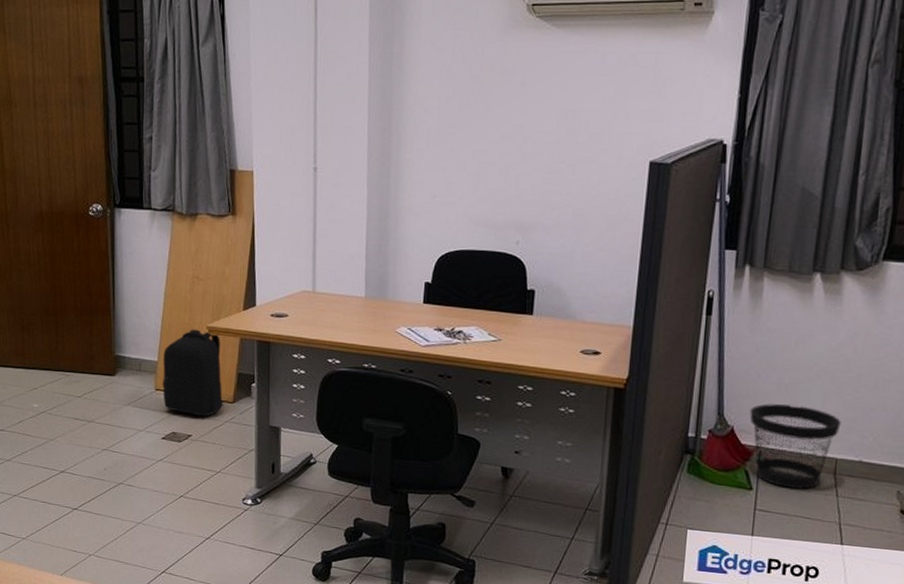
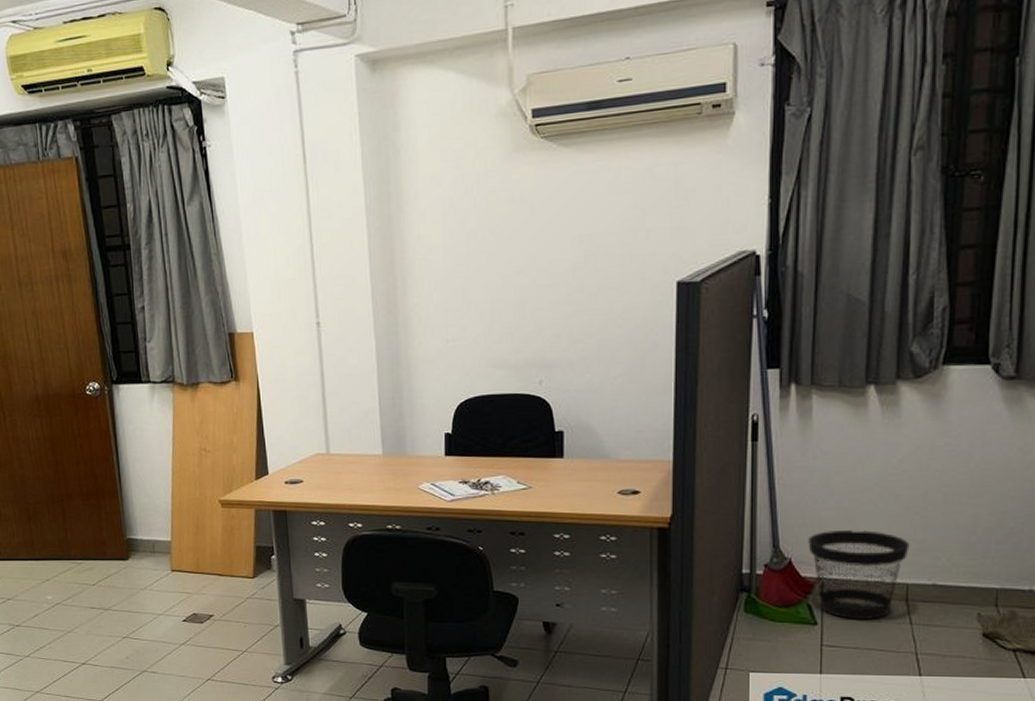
backpack: present [163,329,225,417] -> none [176,504,245,595]

